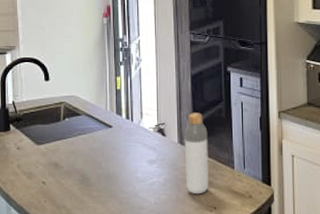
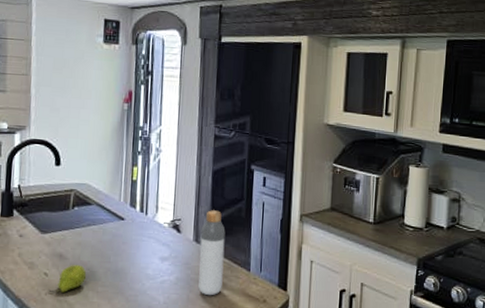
fruit: none [47,172,81,200] -> present [48,265,87,293]

